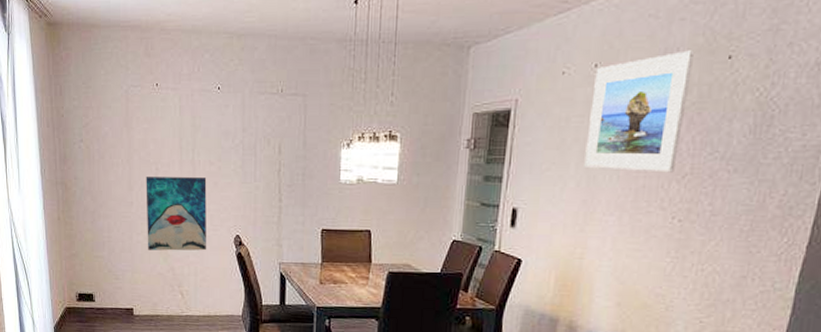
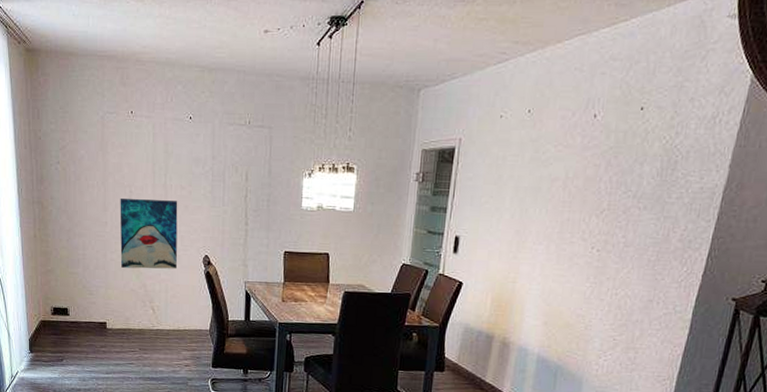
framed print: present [584,50,695,173] -> none [518,101,613,208]

